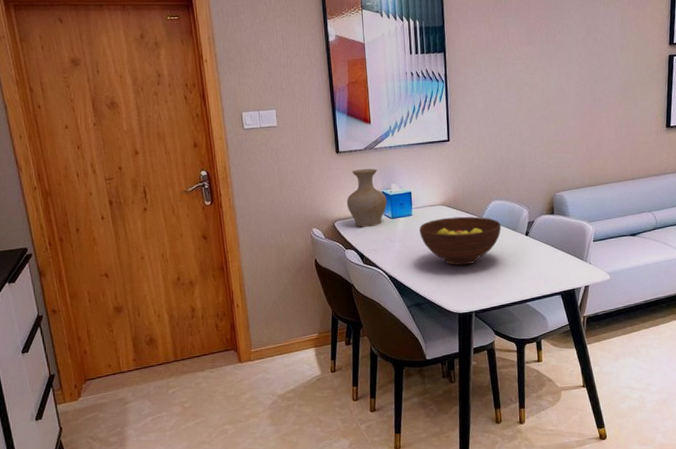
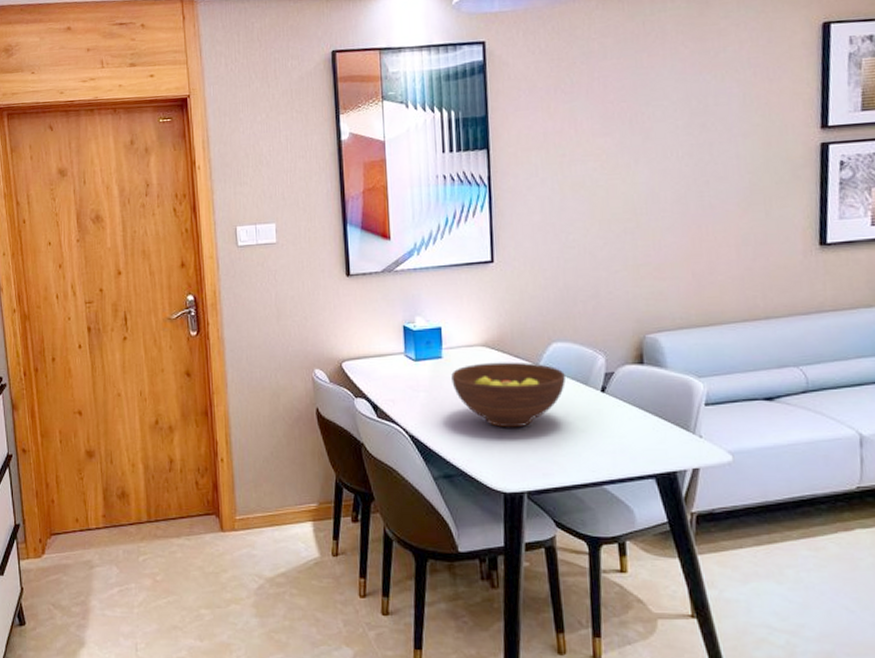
vase: present [346,168,387,227] -> none [357,296,410,370]

